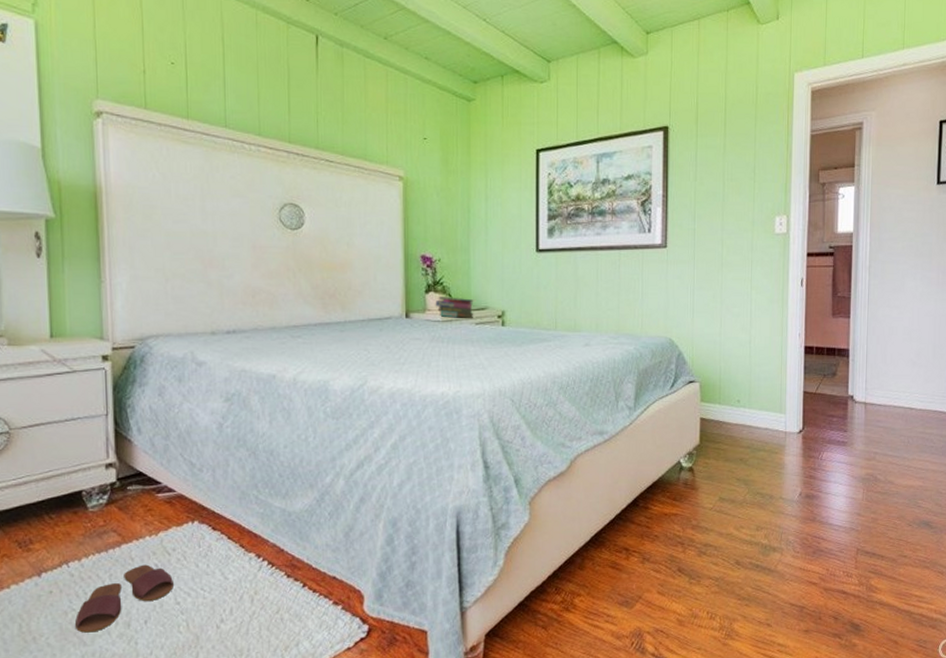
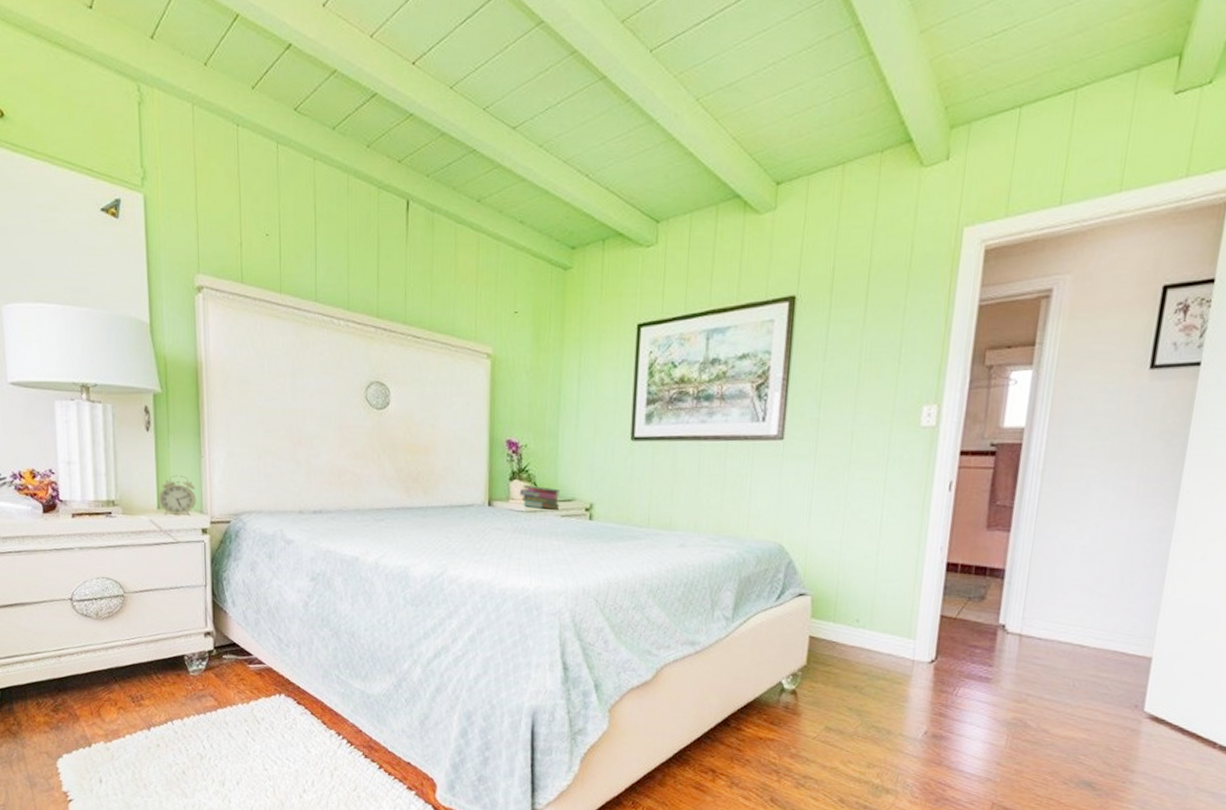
alarm clock: none [50,301,96,344] -> present [158,475,197,515]
slippers: present [74,564,173,633] -> none [178,730,262,787]

